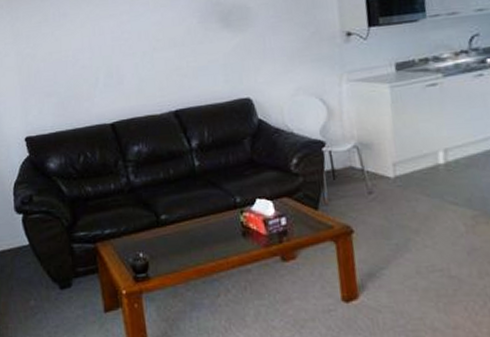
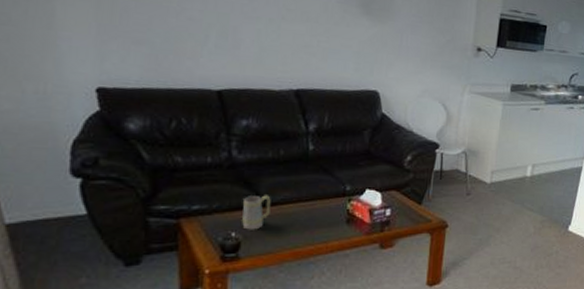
mug: none [145,214,170,250] -> present [242,195,271,230]

